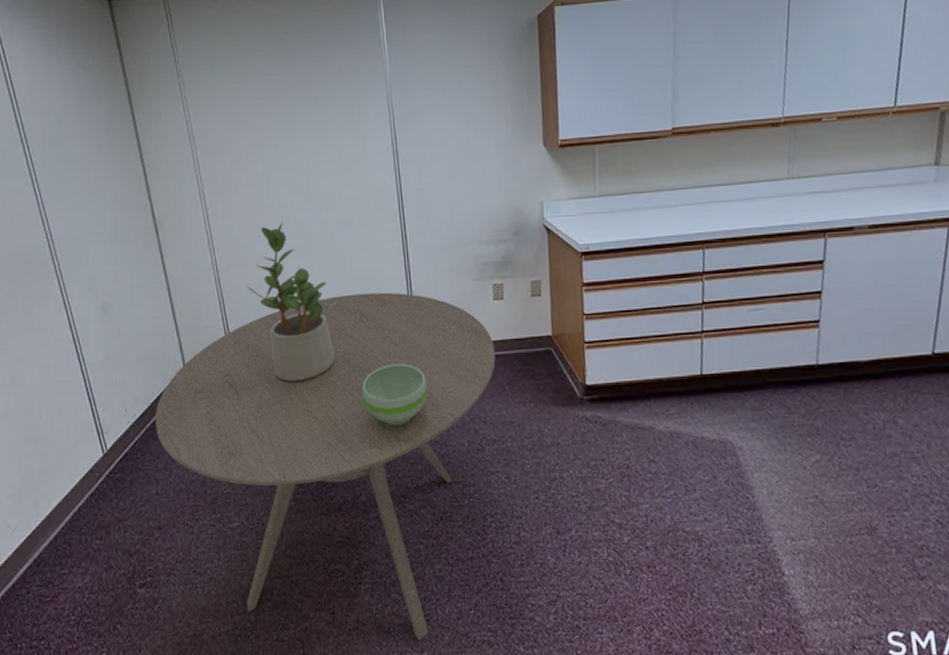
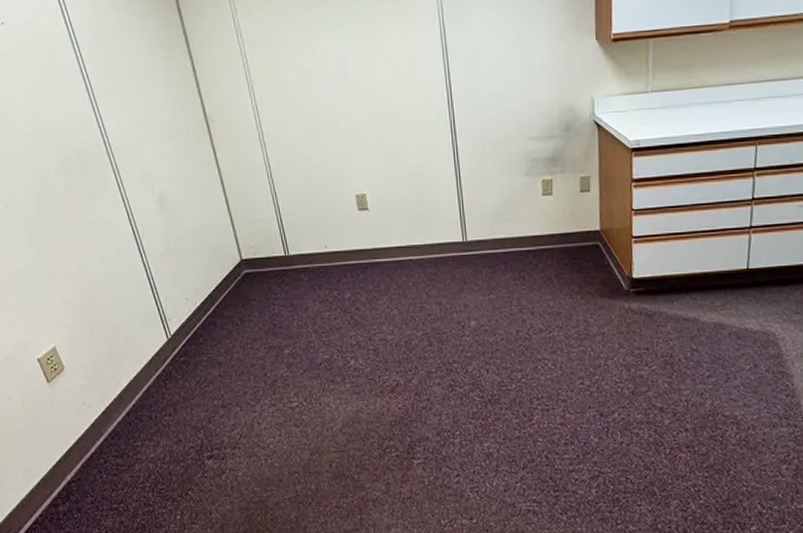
dining table: present [155,292,496,641] -> none [214,187,544,510]
potted plant: present [247,222,336,381] -> none [299,118,387,273]
bowl: present [362,363,428,426] -> none [413,256,477,316]

